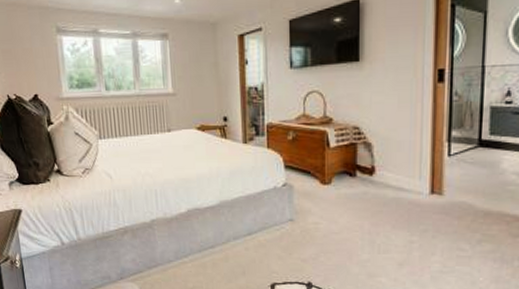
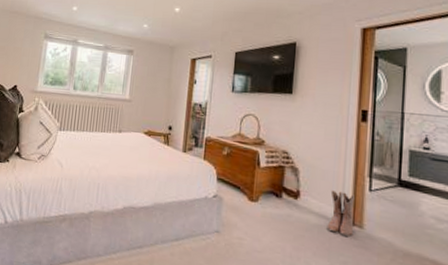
boots: none [405,161,433,206] -> present [327,190,355,238]

